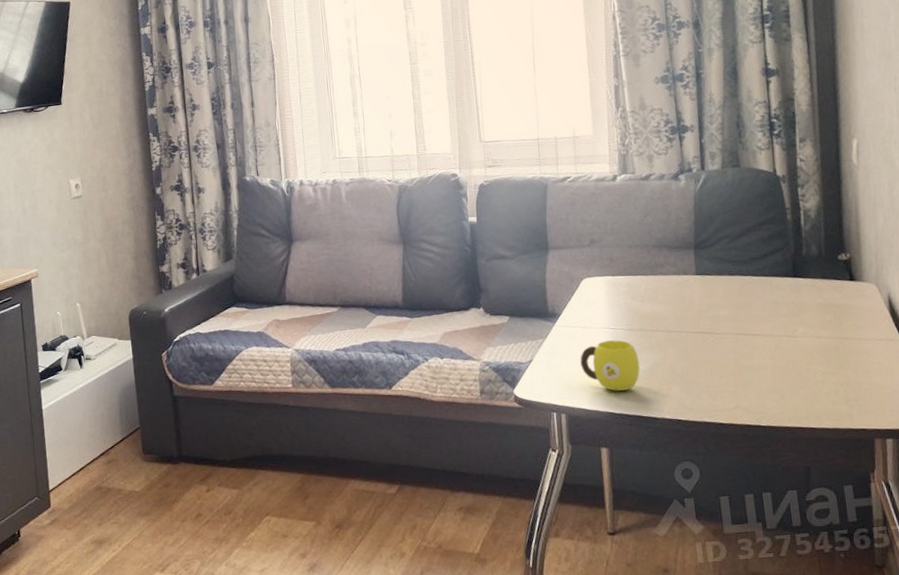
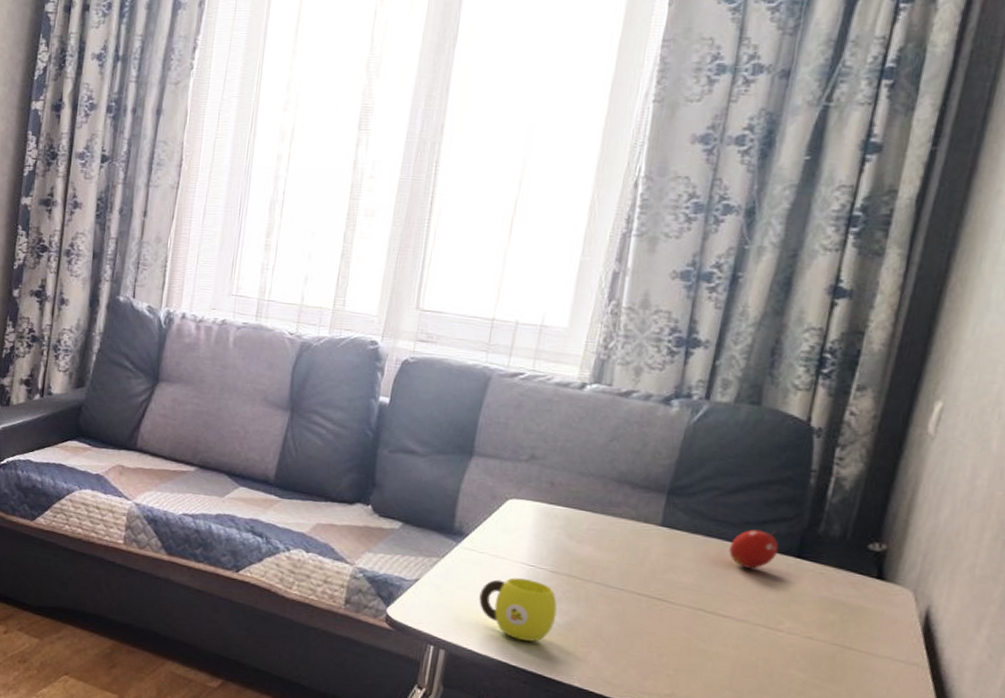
fruit: none [746,260,780,294] -> present [729,529,779,569]

